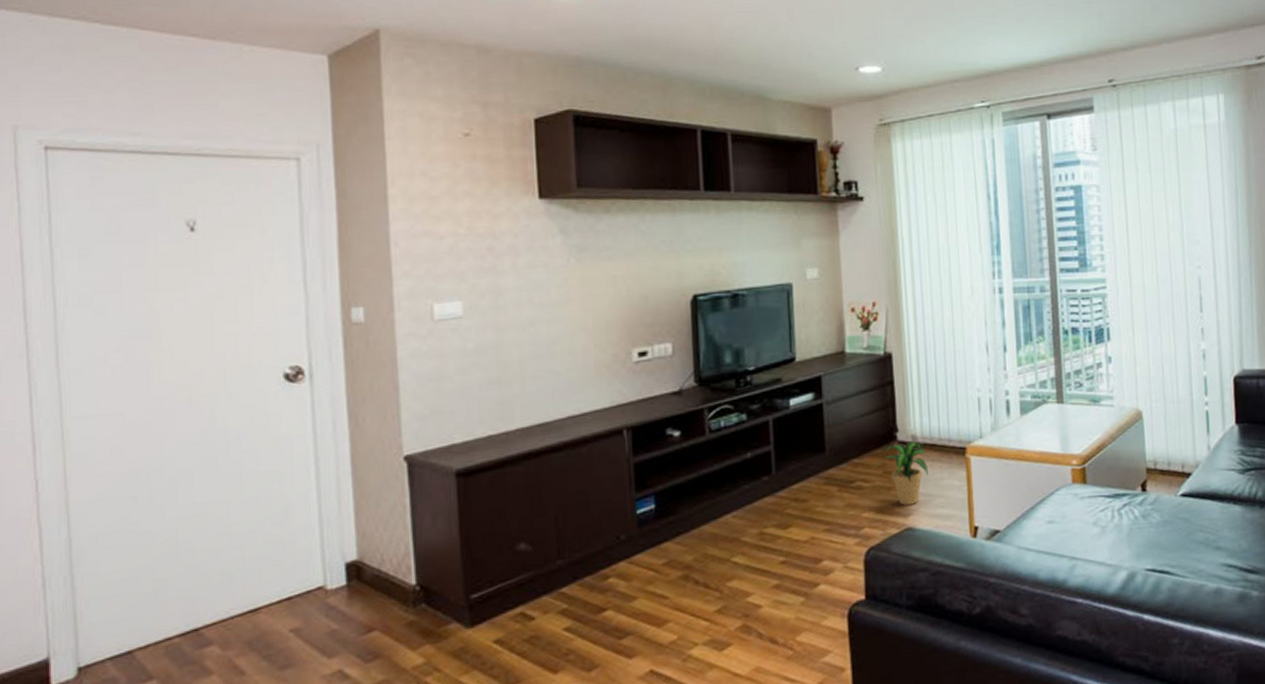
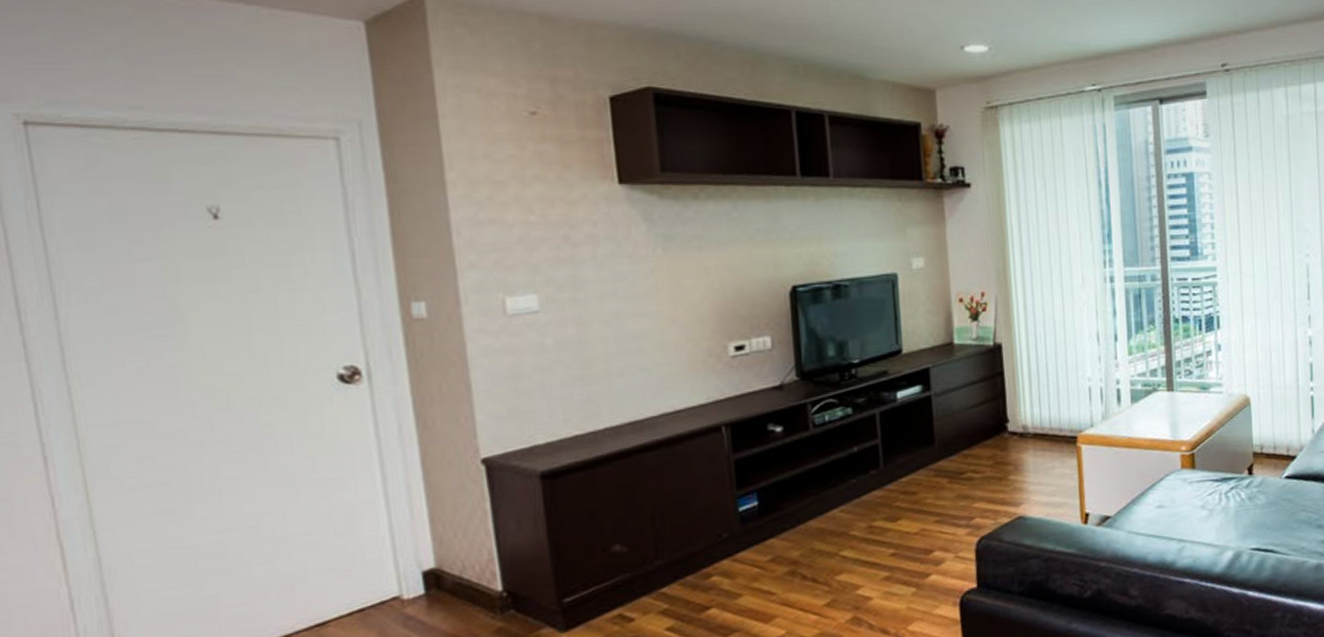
potted plant: present [874,441,930,506] -> none [985,432,1040,495]

